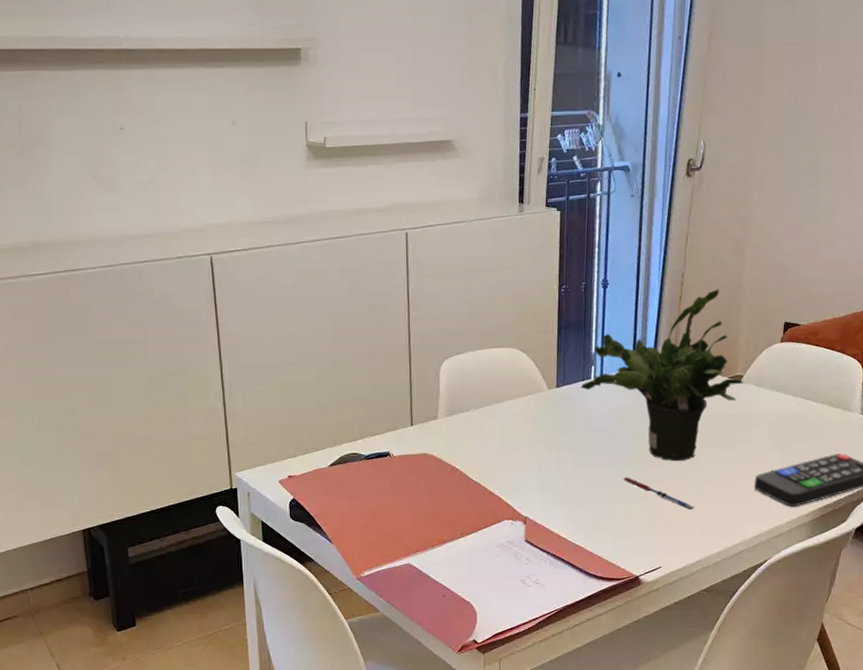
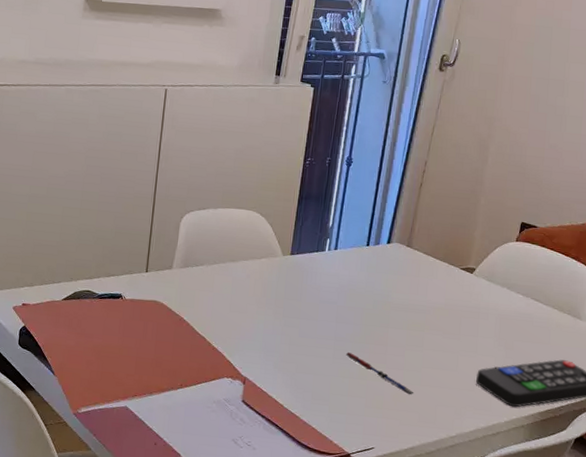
potted plant: present [580,289,744,462] -> none [314,181,476,345]

